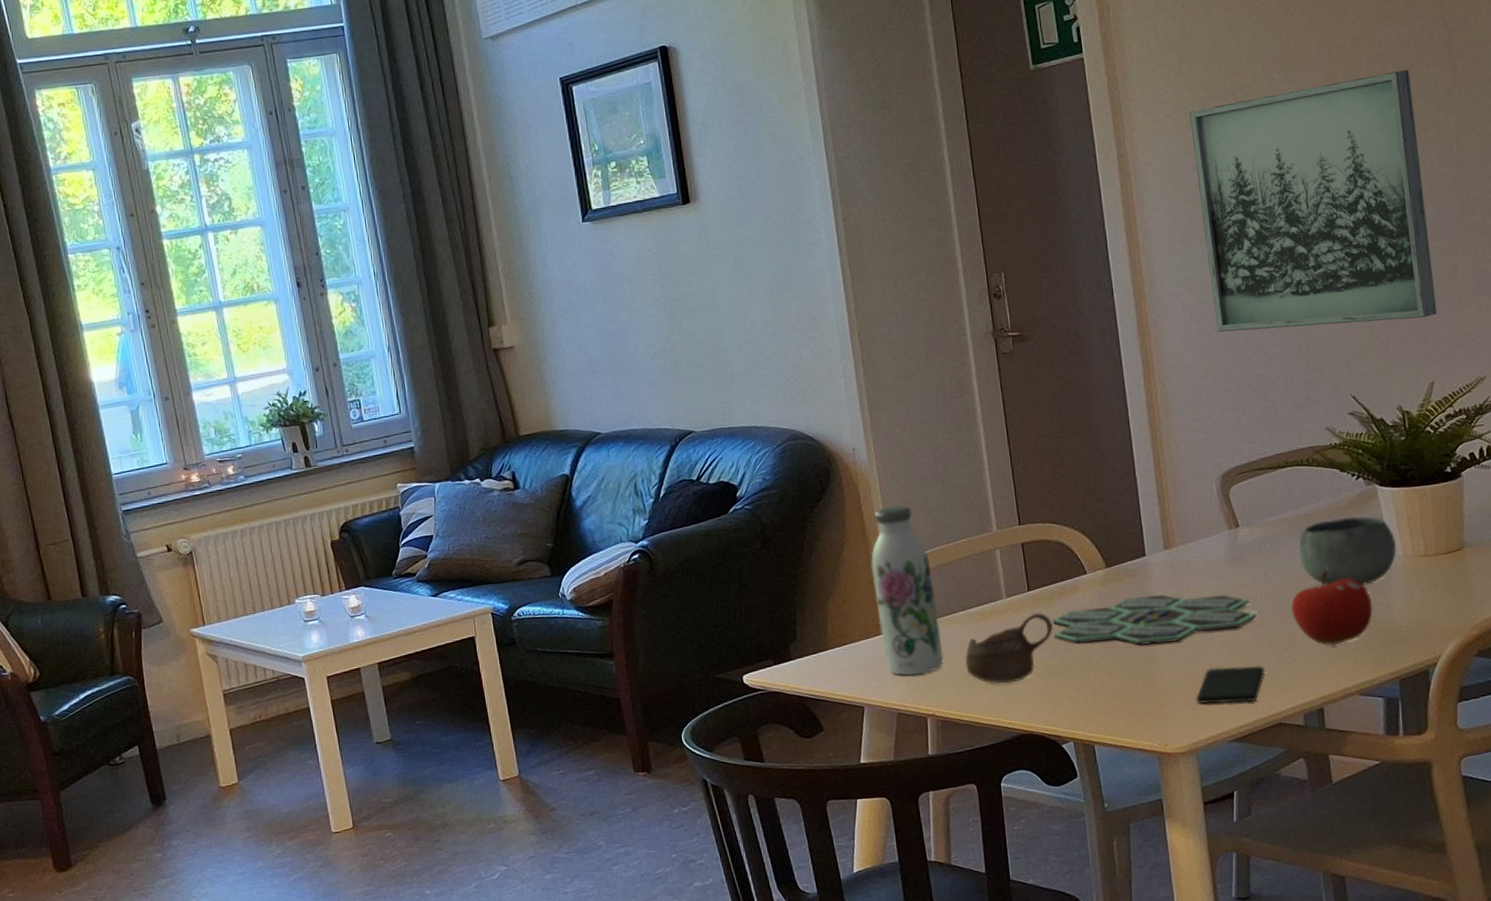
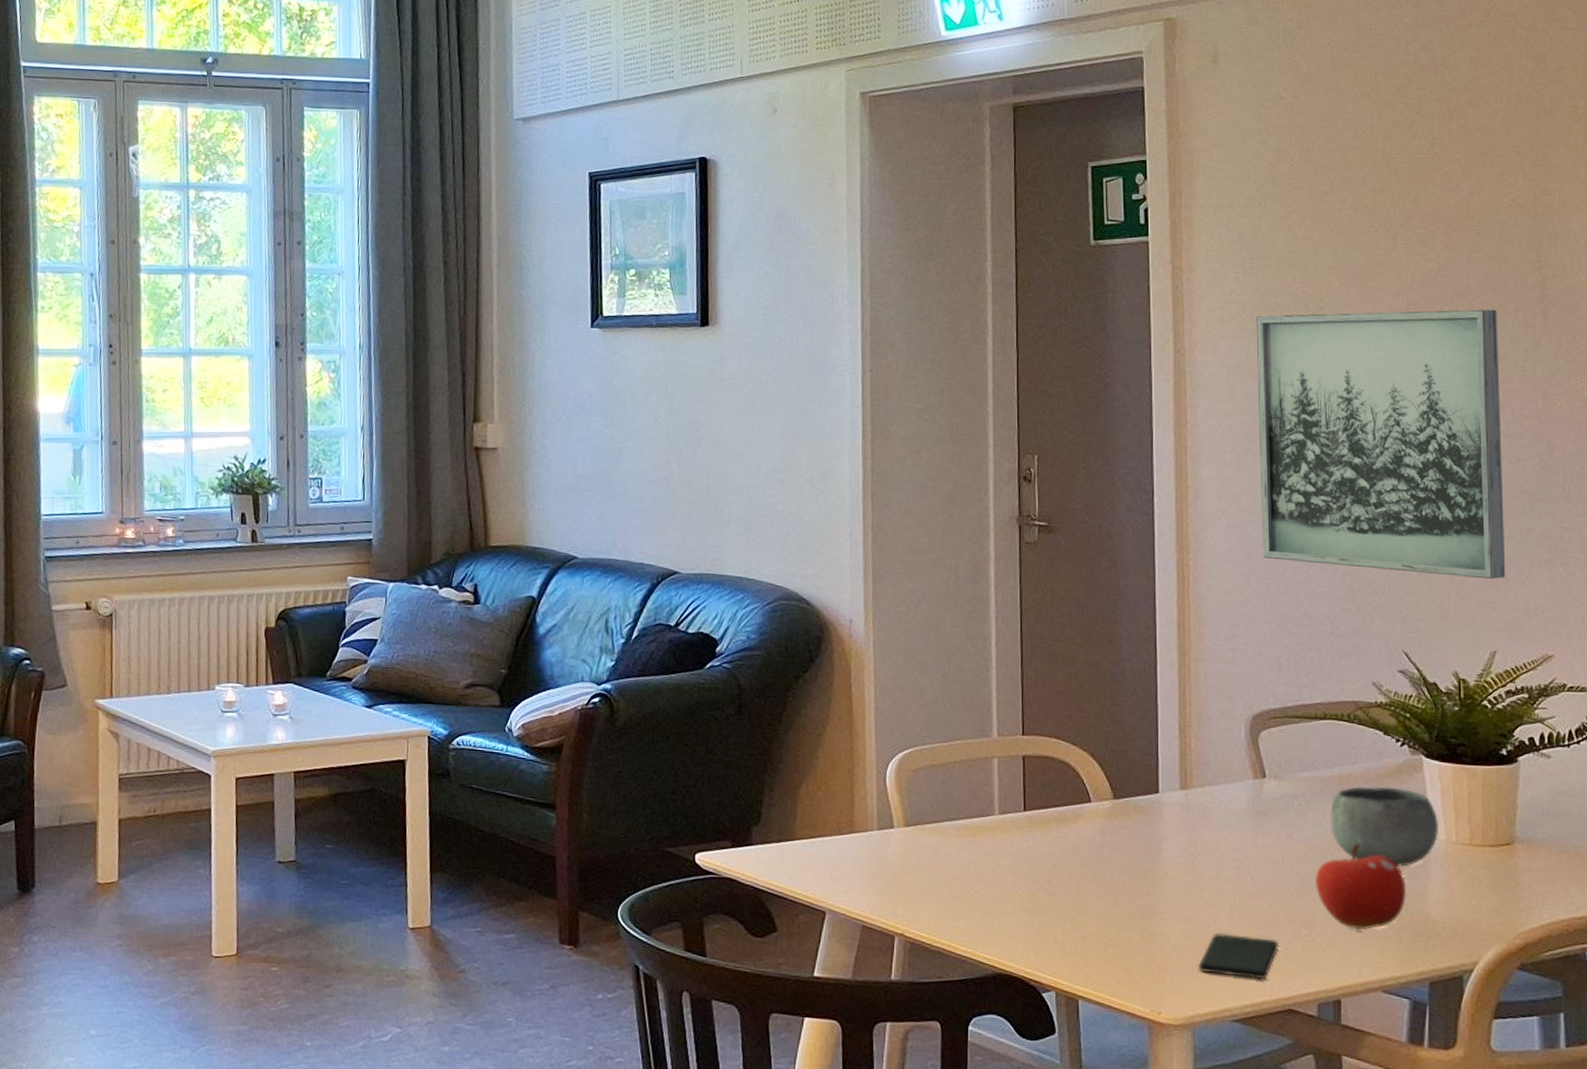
water bottle: present [871,505,944,676] -> none [853,690,922,886]
cup: present [965,612,1054,684] -> none [945,836,1048,913]
board game: present [1052,594,1256,646] -> none [1046,837,1275,896]

